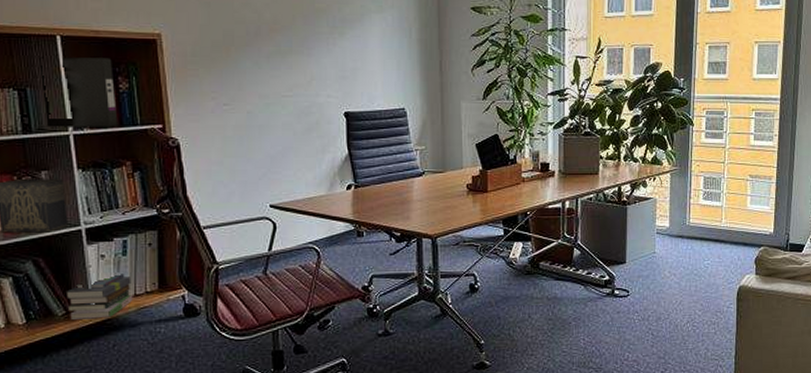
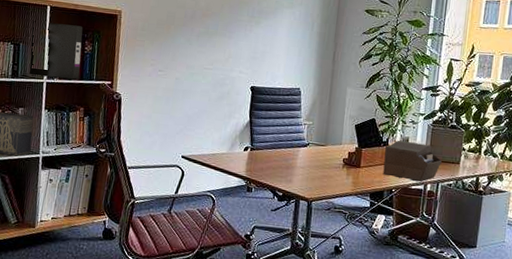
books: present [65,274,133,320] -> none [19,196,69,231]
sewing box: none [514,155,579,200] -> present [383,140,442,182]

